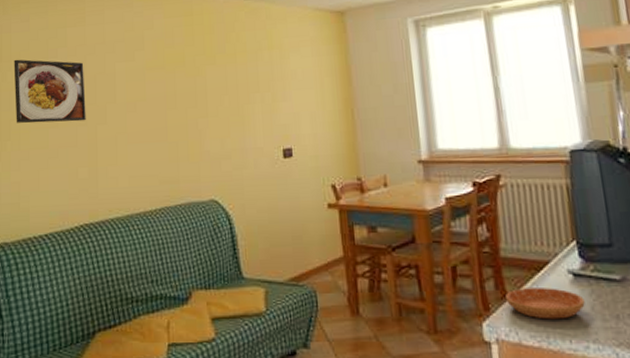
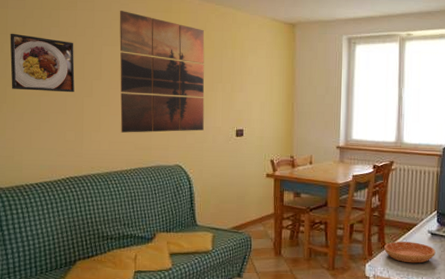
wall art: none [133,20,242,165] -> present [119,11,205,133]

